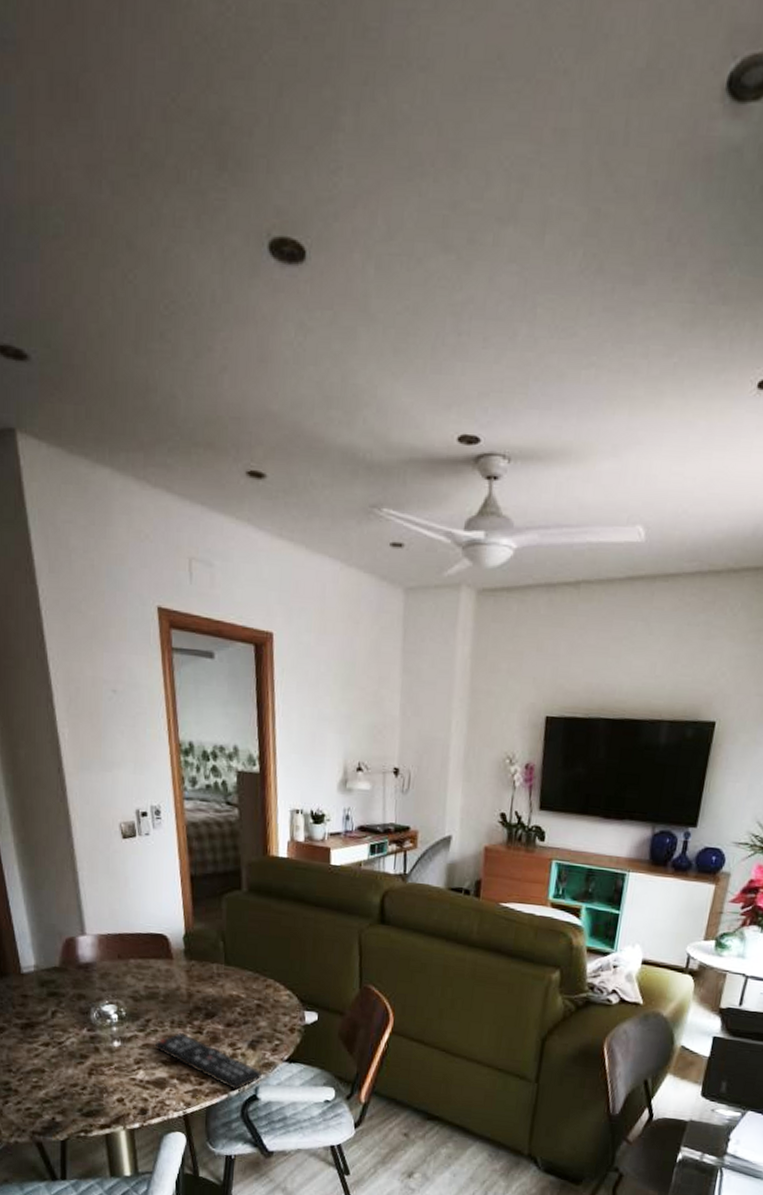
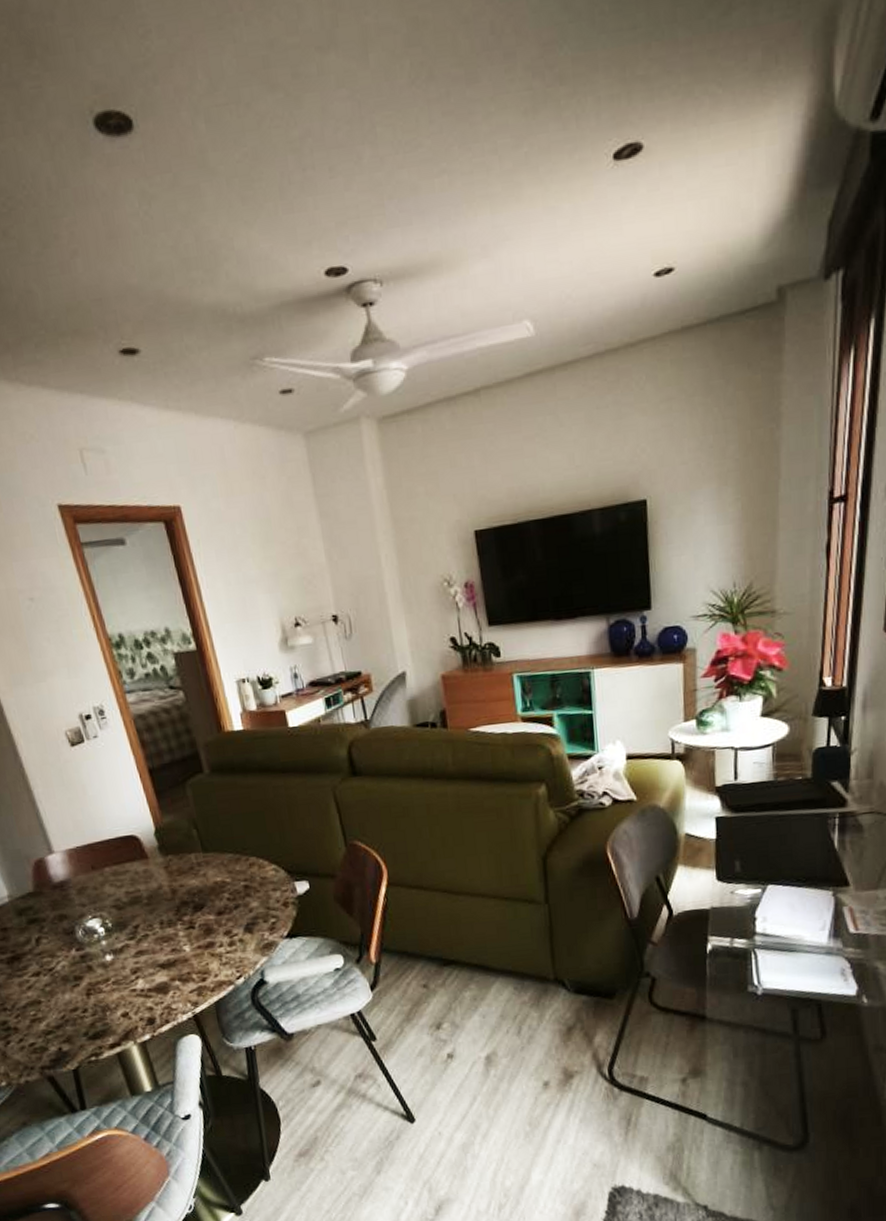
remote control: present [154,1032,262,1091] -> none [147,931,265,979]

